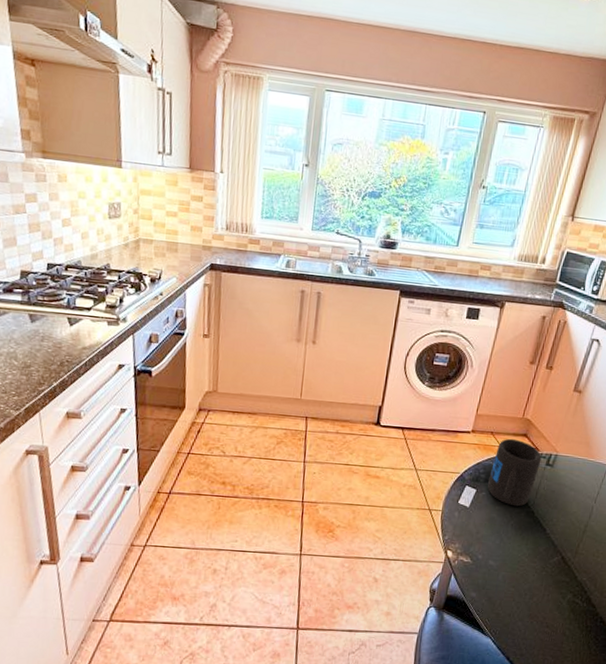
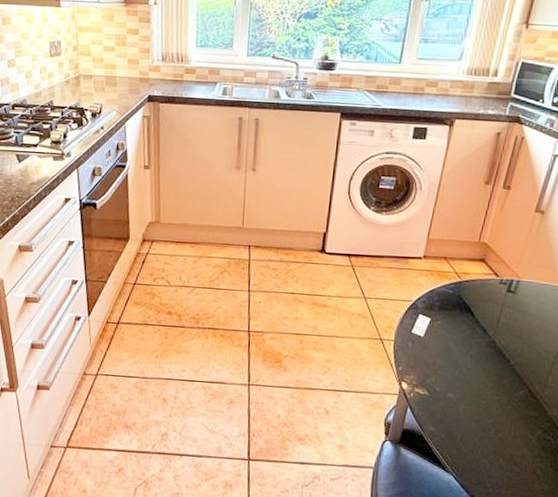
mug: present [487,438,542,507] -> none [442,264,502,336]

